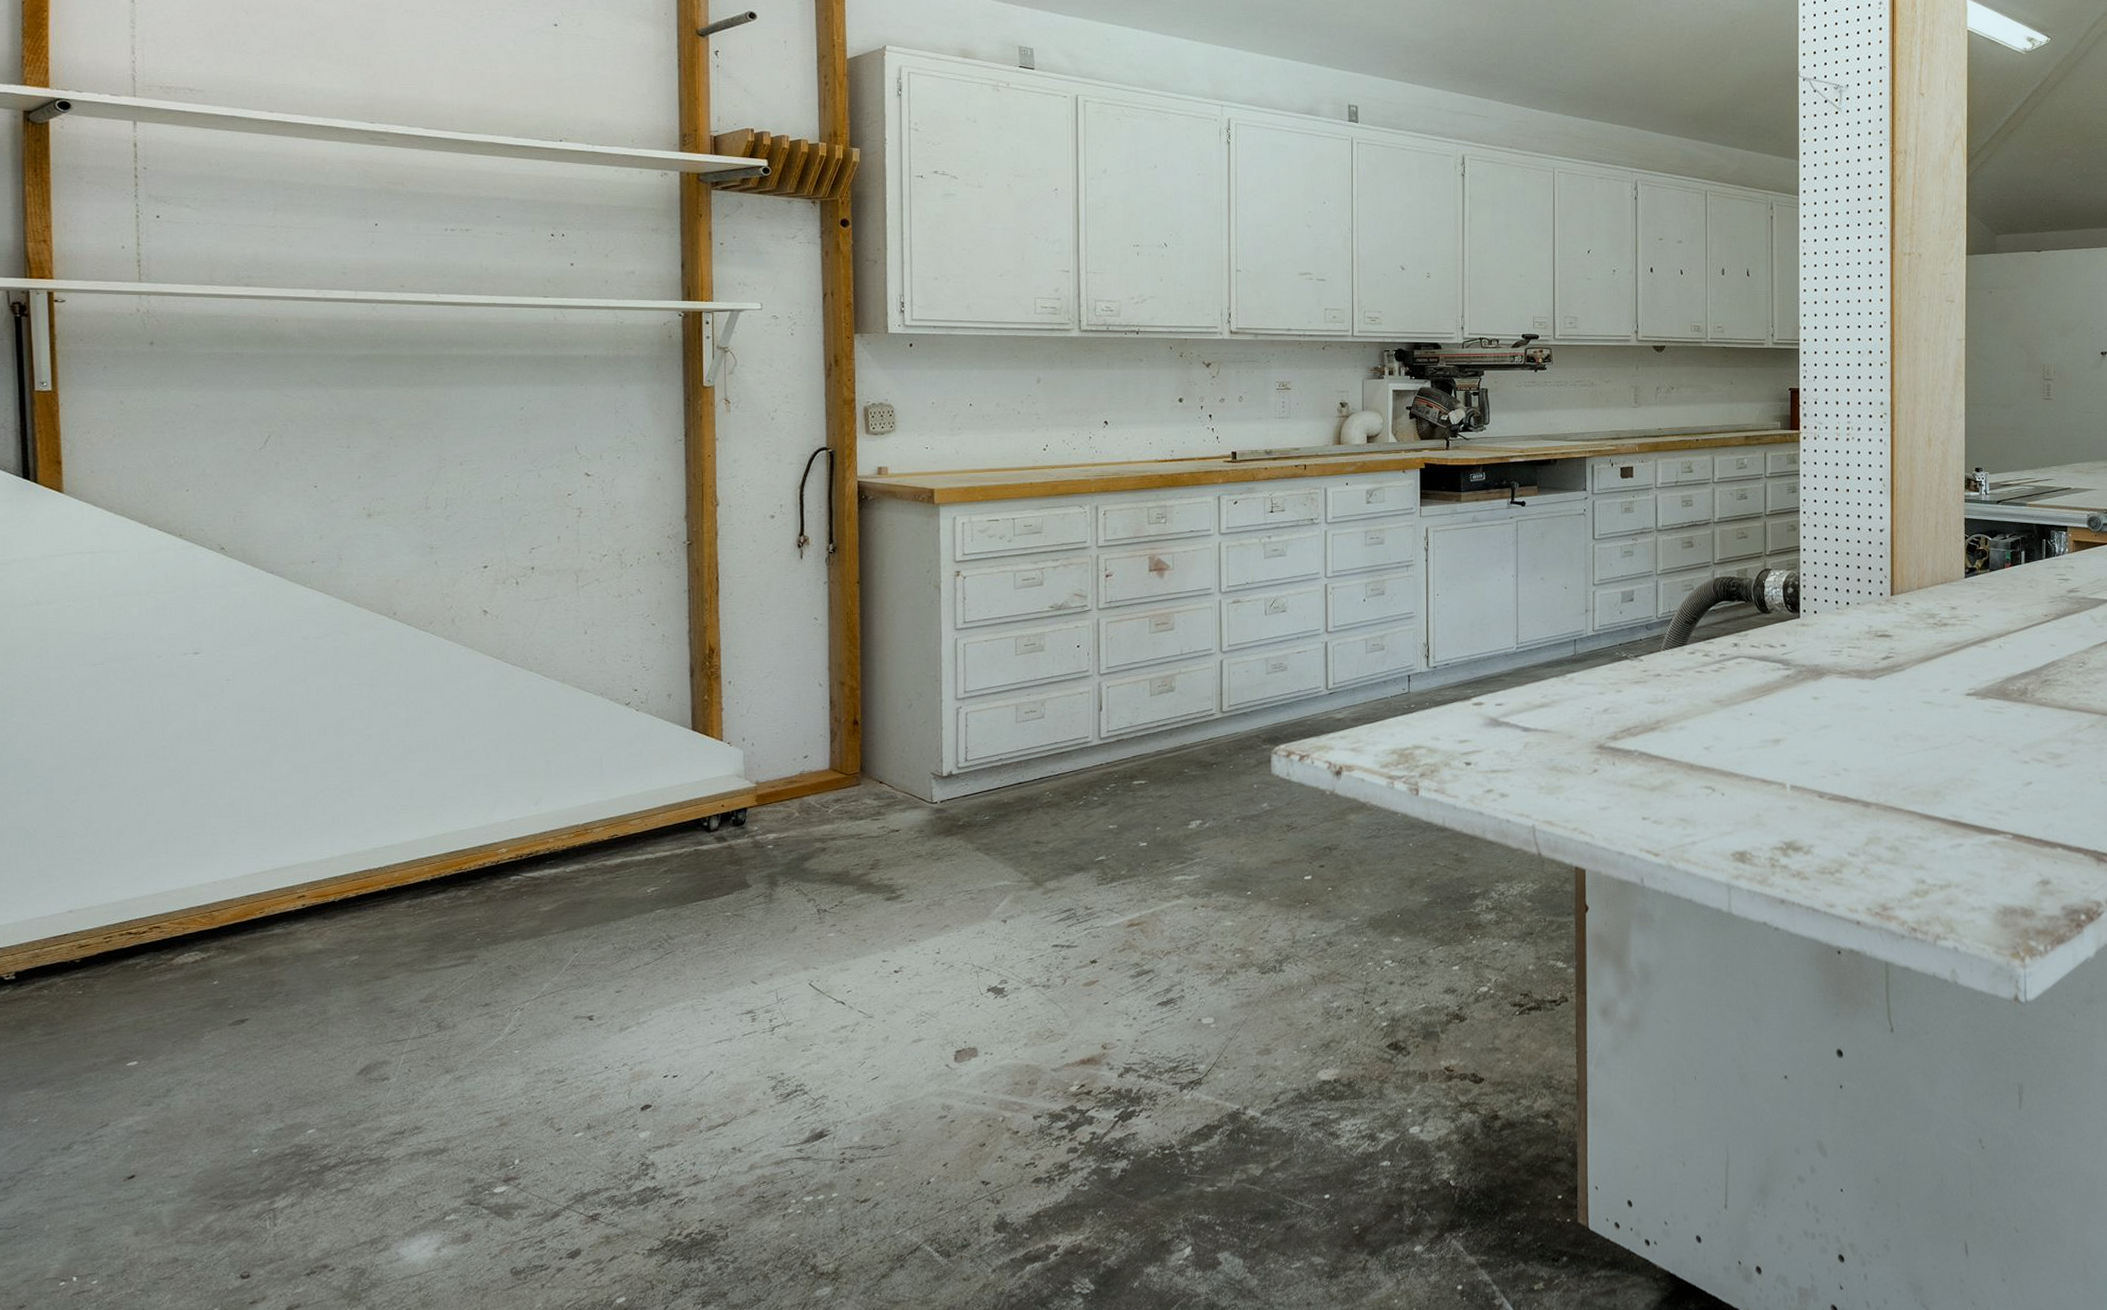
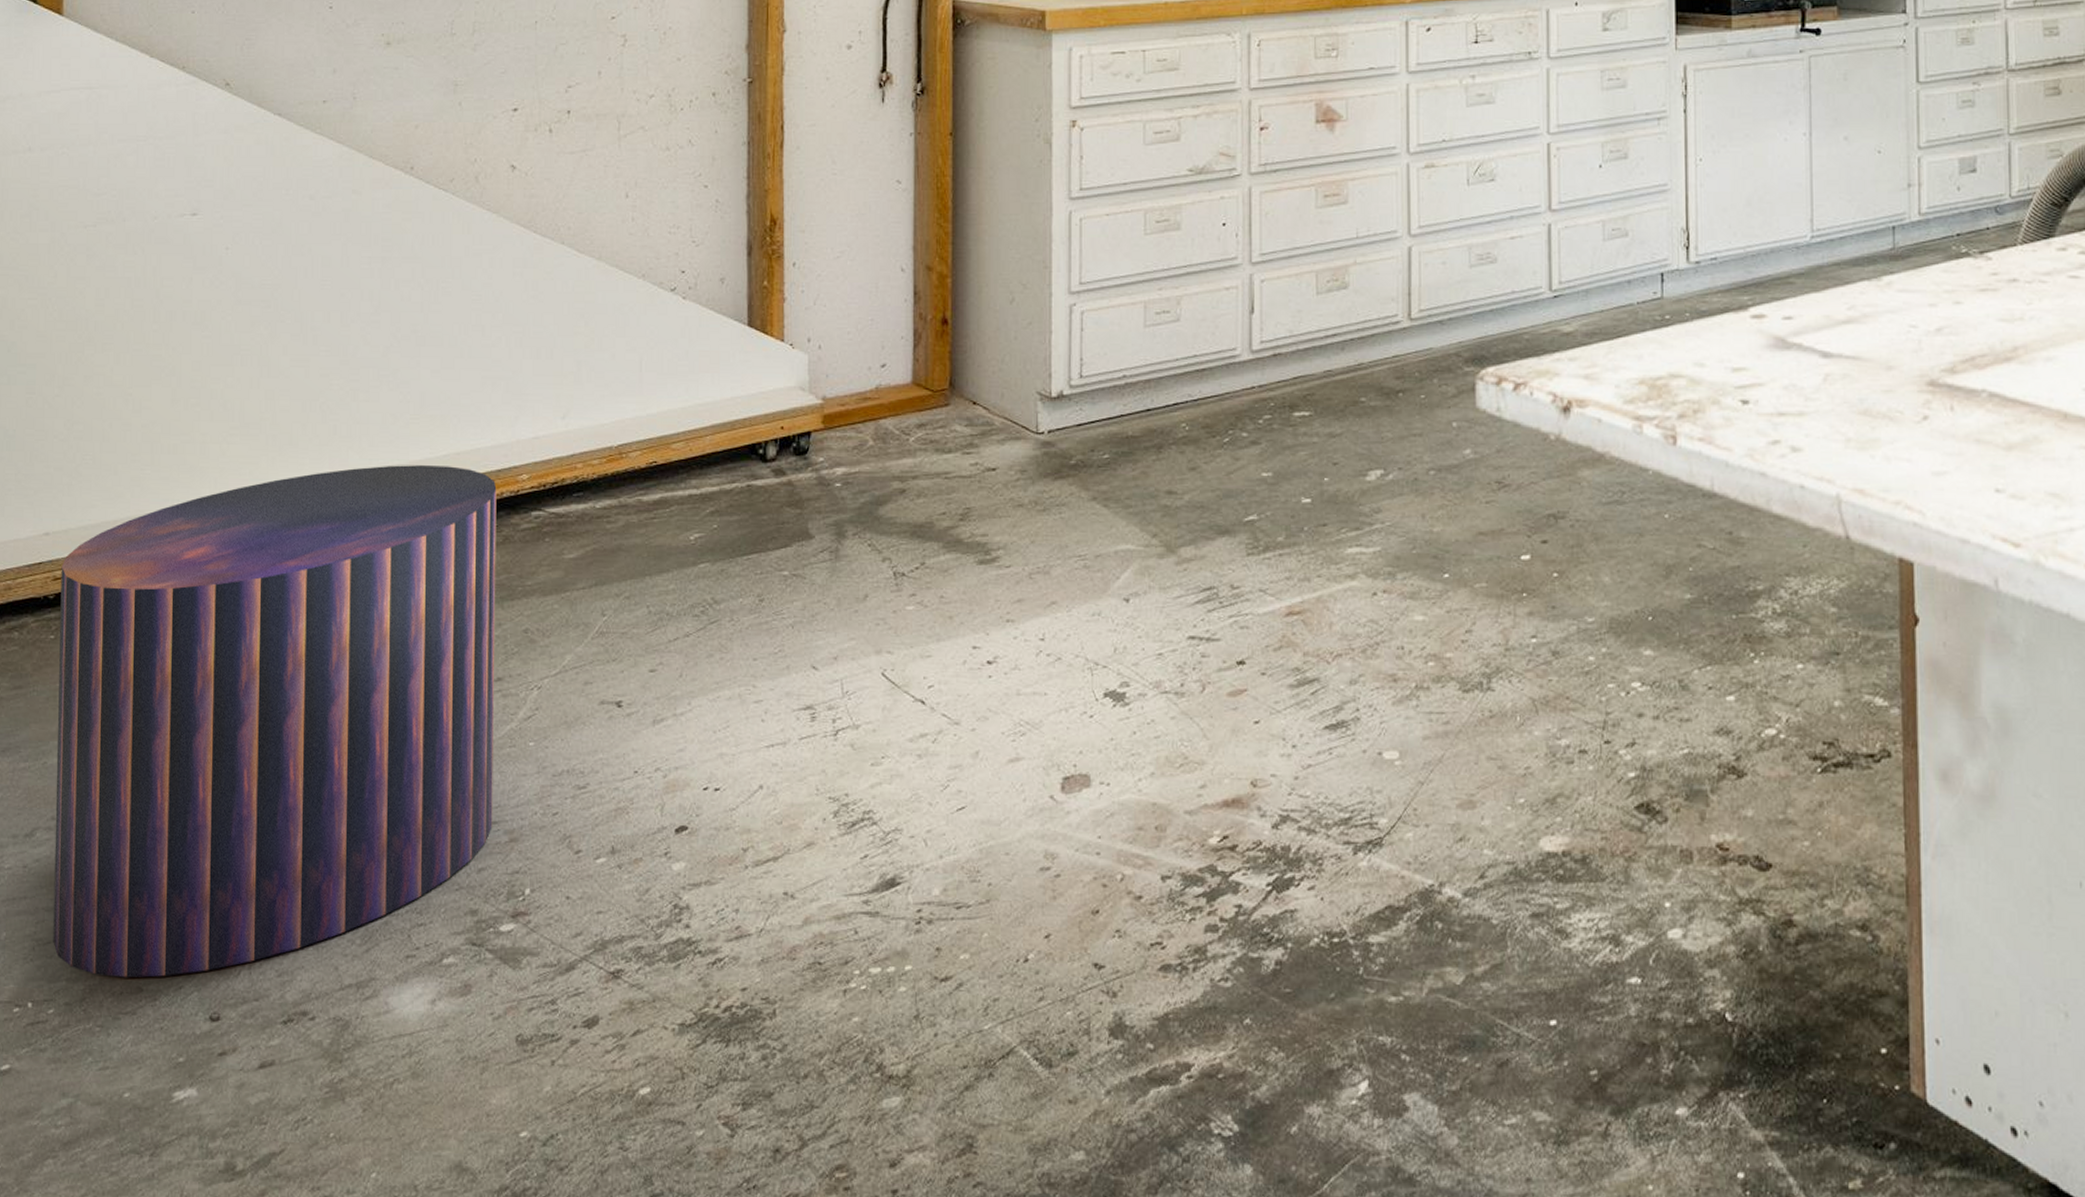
stool: none [85,844,485,1252] -> present [53,465,497,978]

